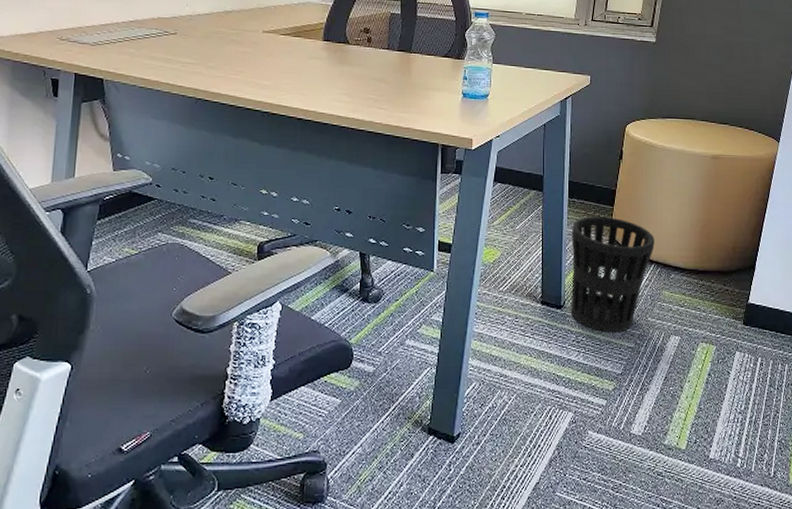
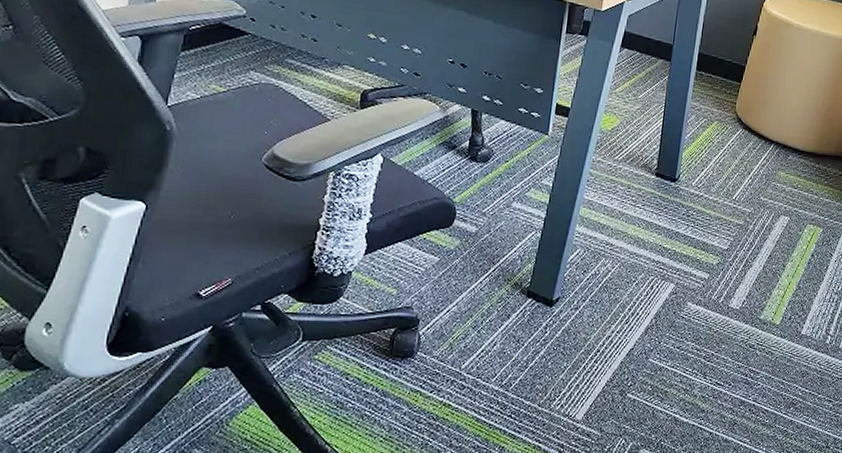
wastebasket: present [570,216,655,333] -> none [684,91,778,210]

